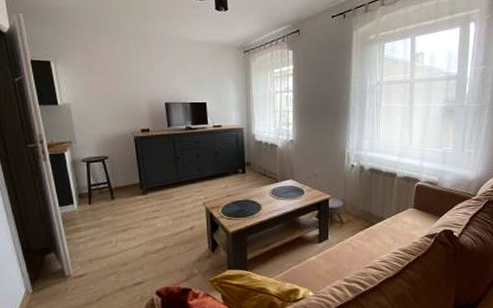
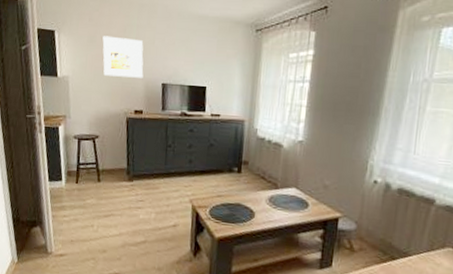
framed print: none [102,63,146,100] -> present [102,36,144,78]

